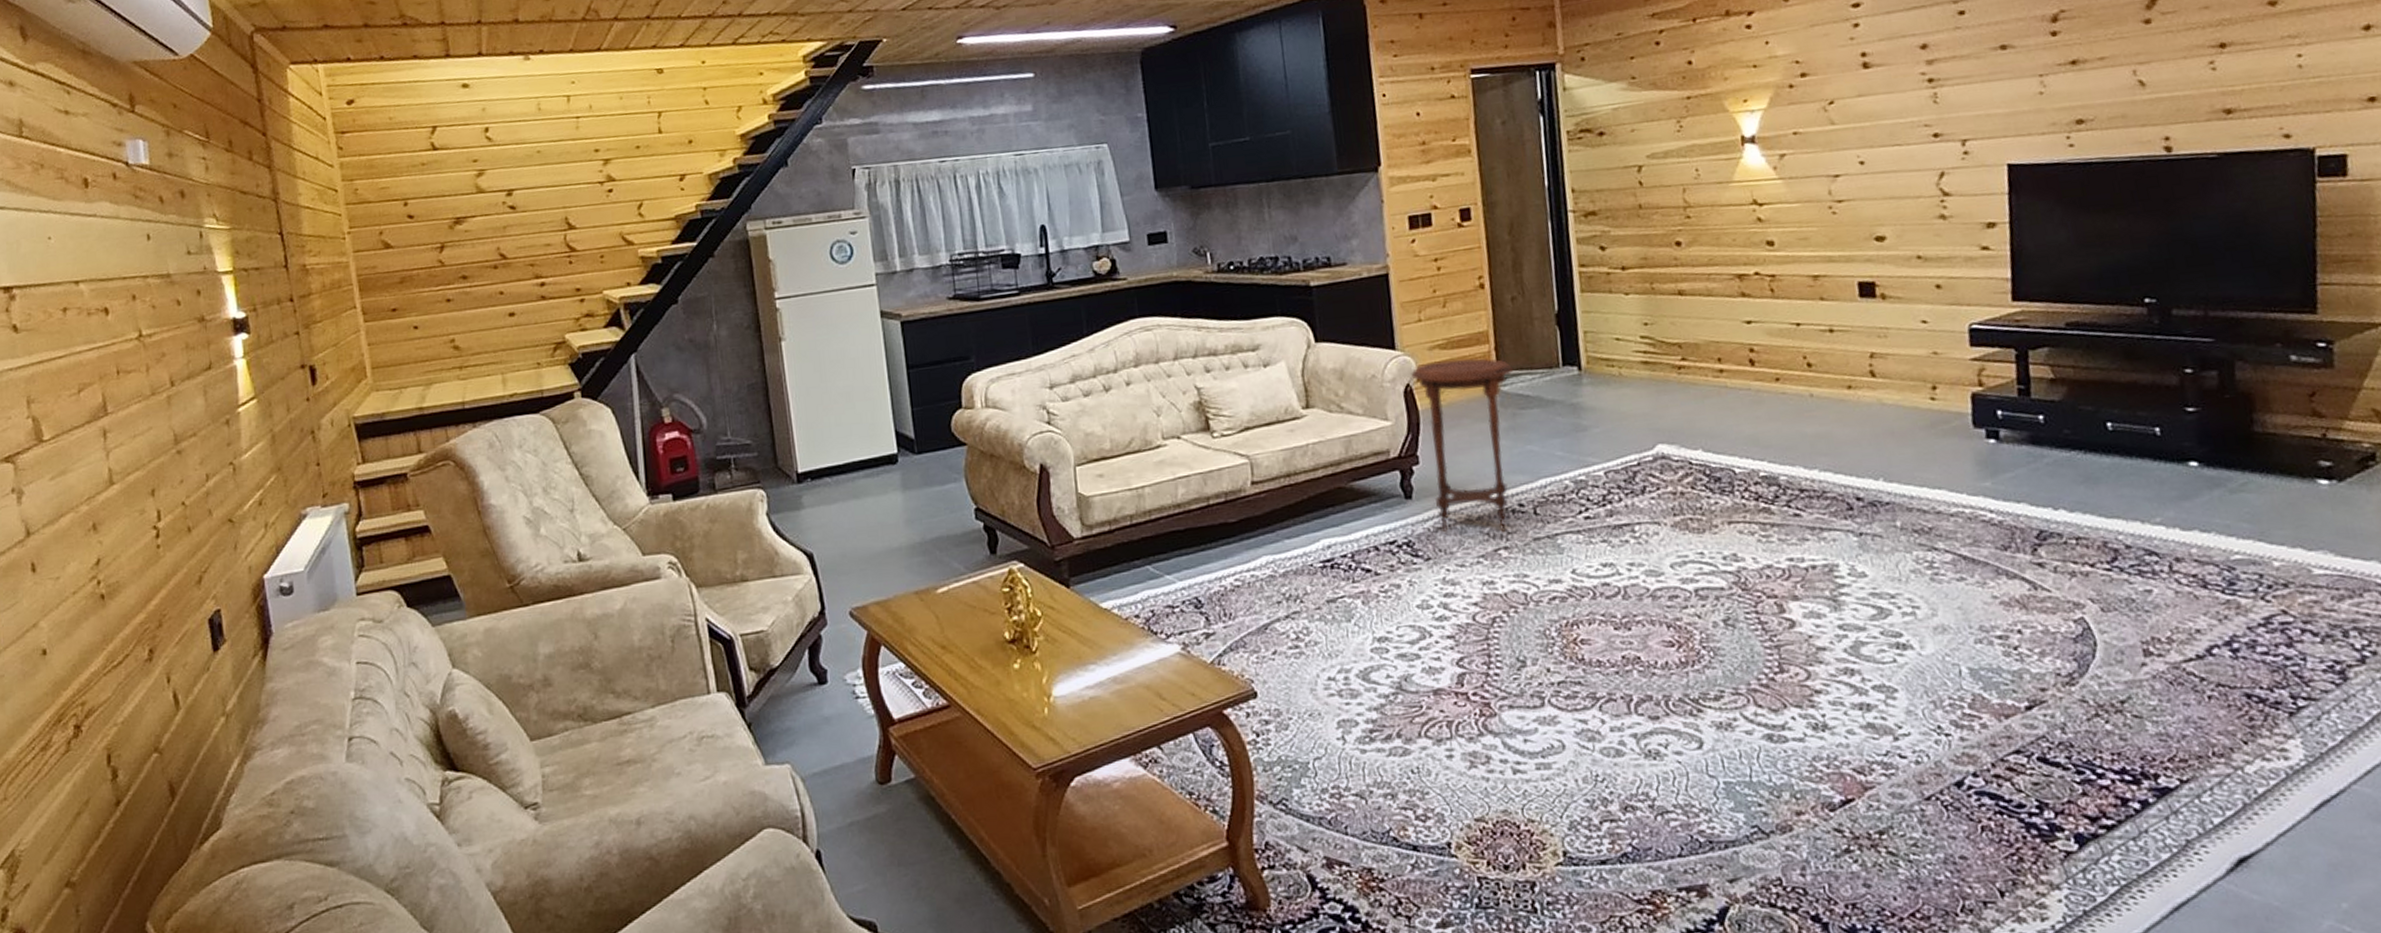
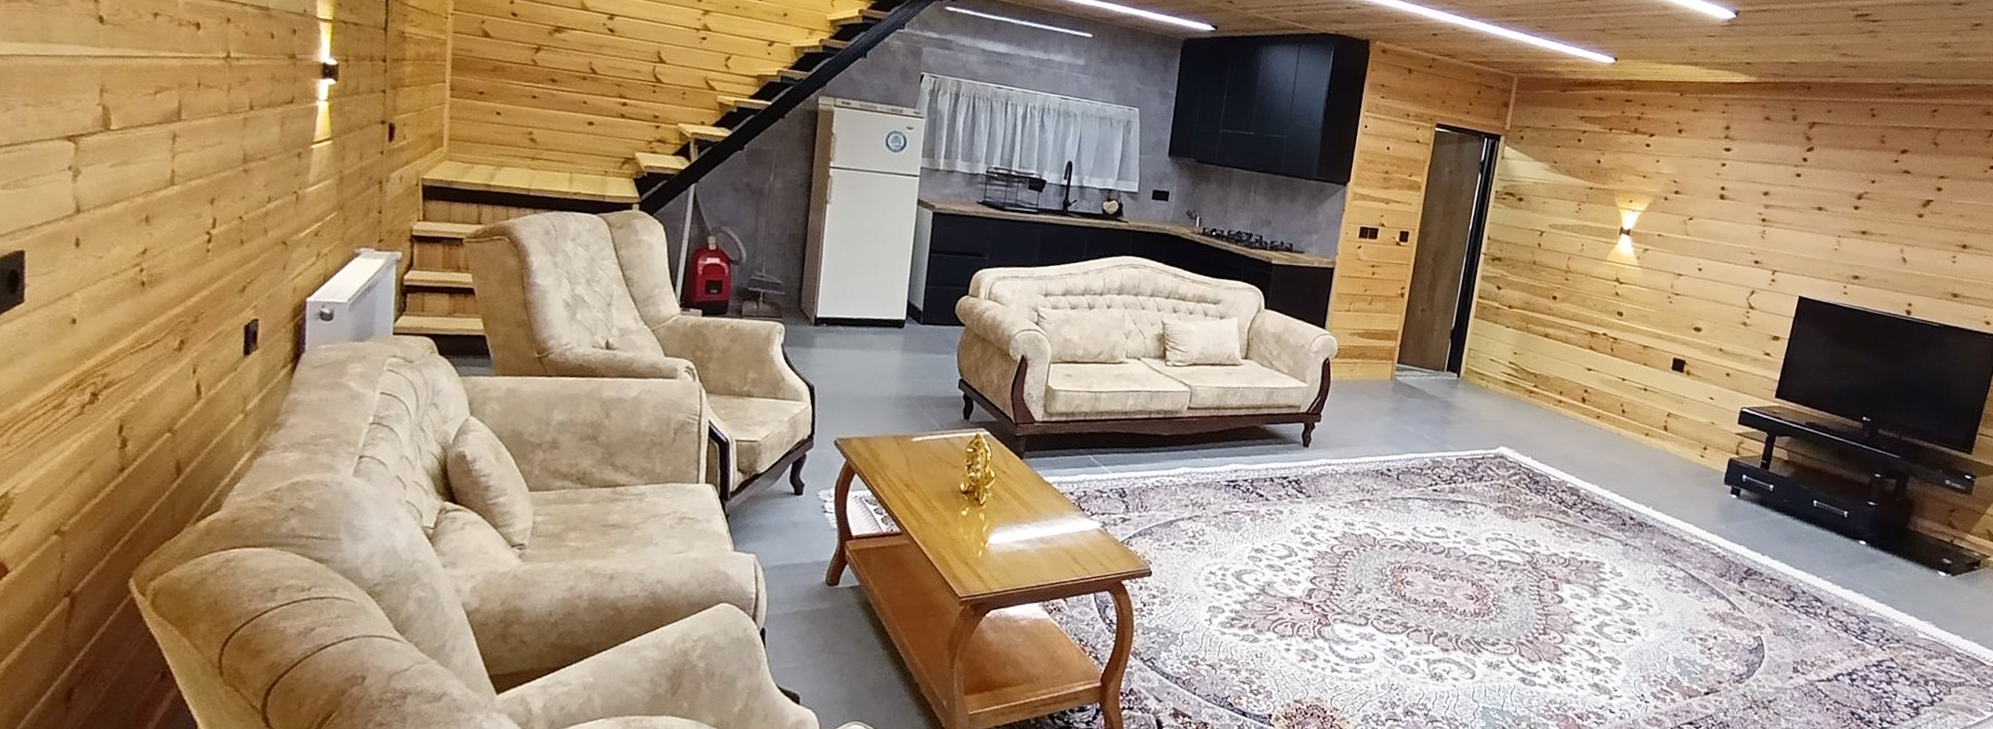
side table: present [1411,358,1514,532] -> none [1325,345,1410,487]

